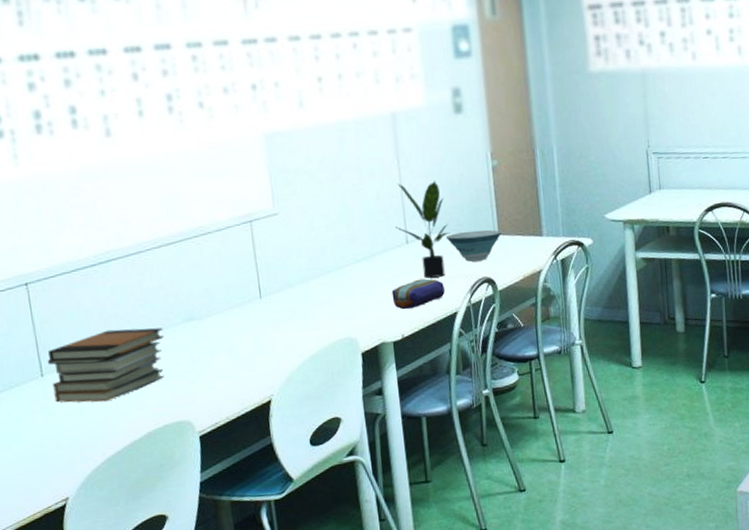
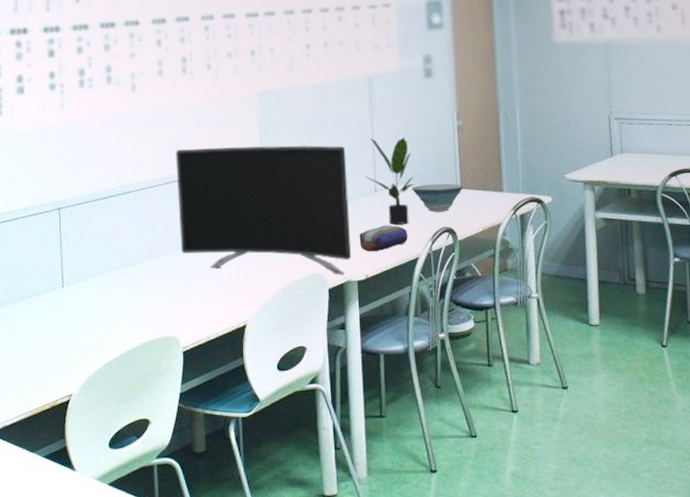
book stack: present [47,327,164,403] -> none [68,252,162,313]
monitor: none [169,193,385,341] -> present [175,145,352,275]

